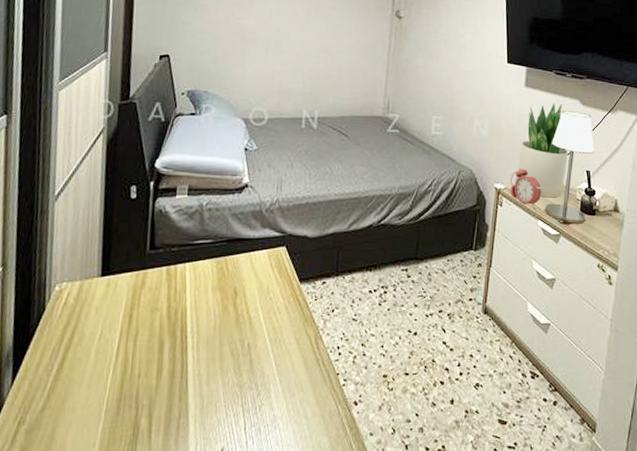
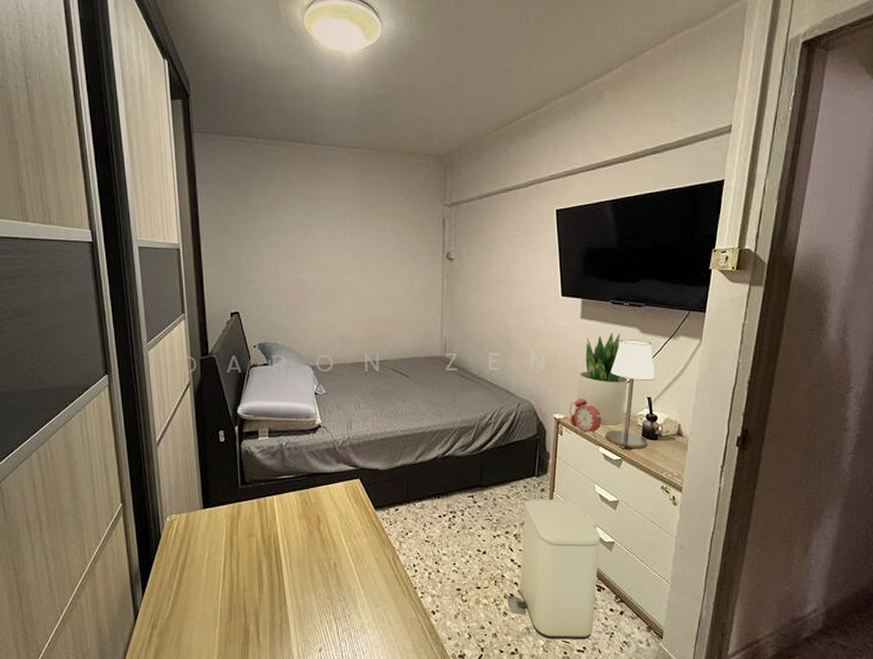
pedal bin: none [436,275,537,434] -> present [507,499,601,640]

